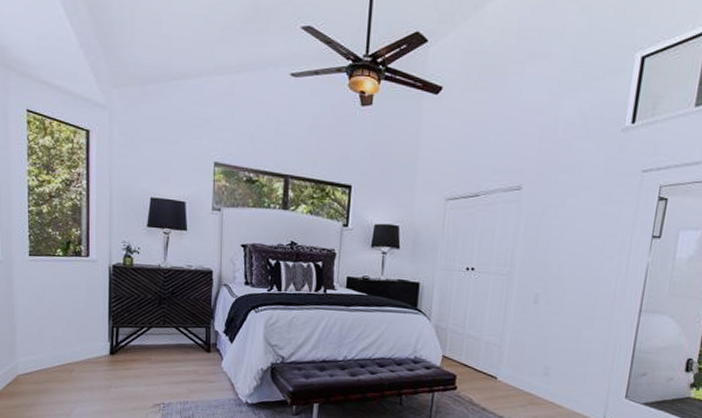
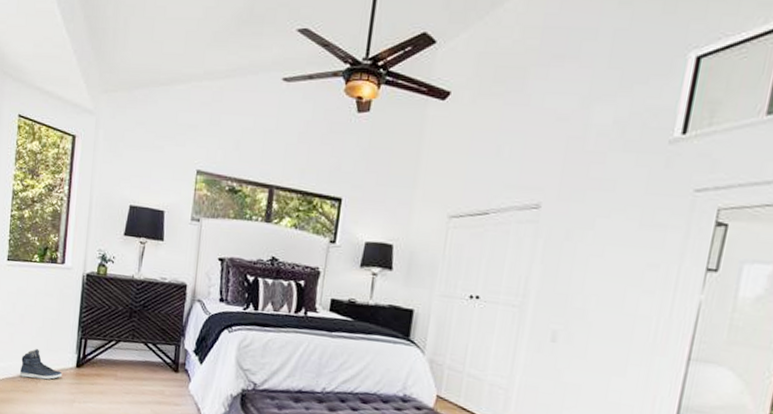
sneaker: none [52,340,97,369] -> present [19,349,63,380]

